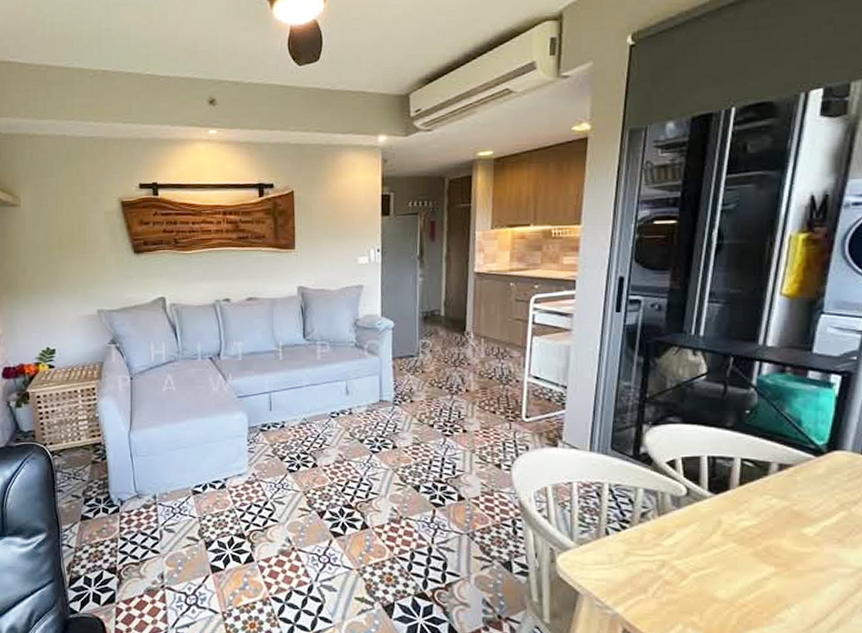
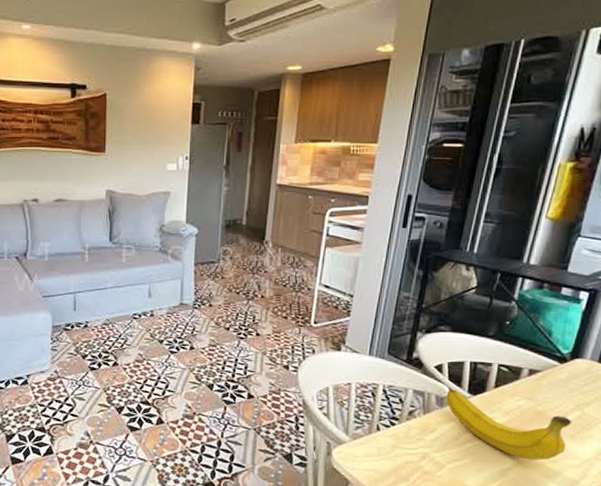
fruit: none [682,487,838,569] -> present [446,389,572,460]

